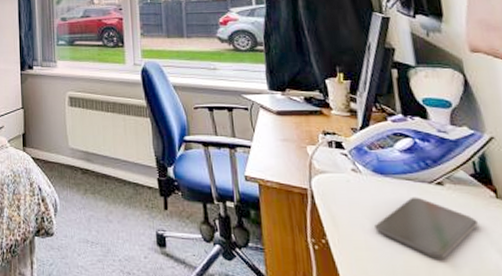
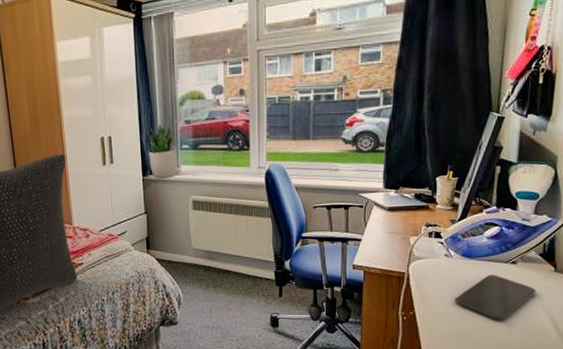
planter: none [25,17,54,75] -> present [146,120,178,180]

